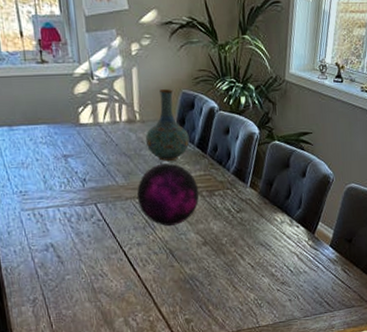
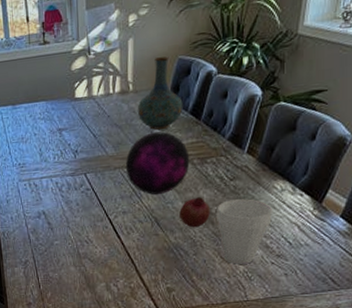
fruit: none [192,228,221,259] -> present [179,197,210,228]
cup: none [227,230,276,293] -> present [217,199,273,264]

